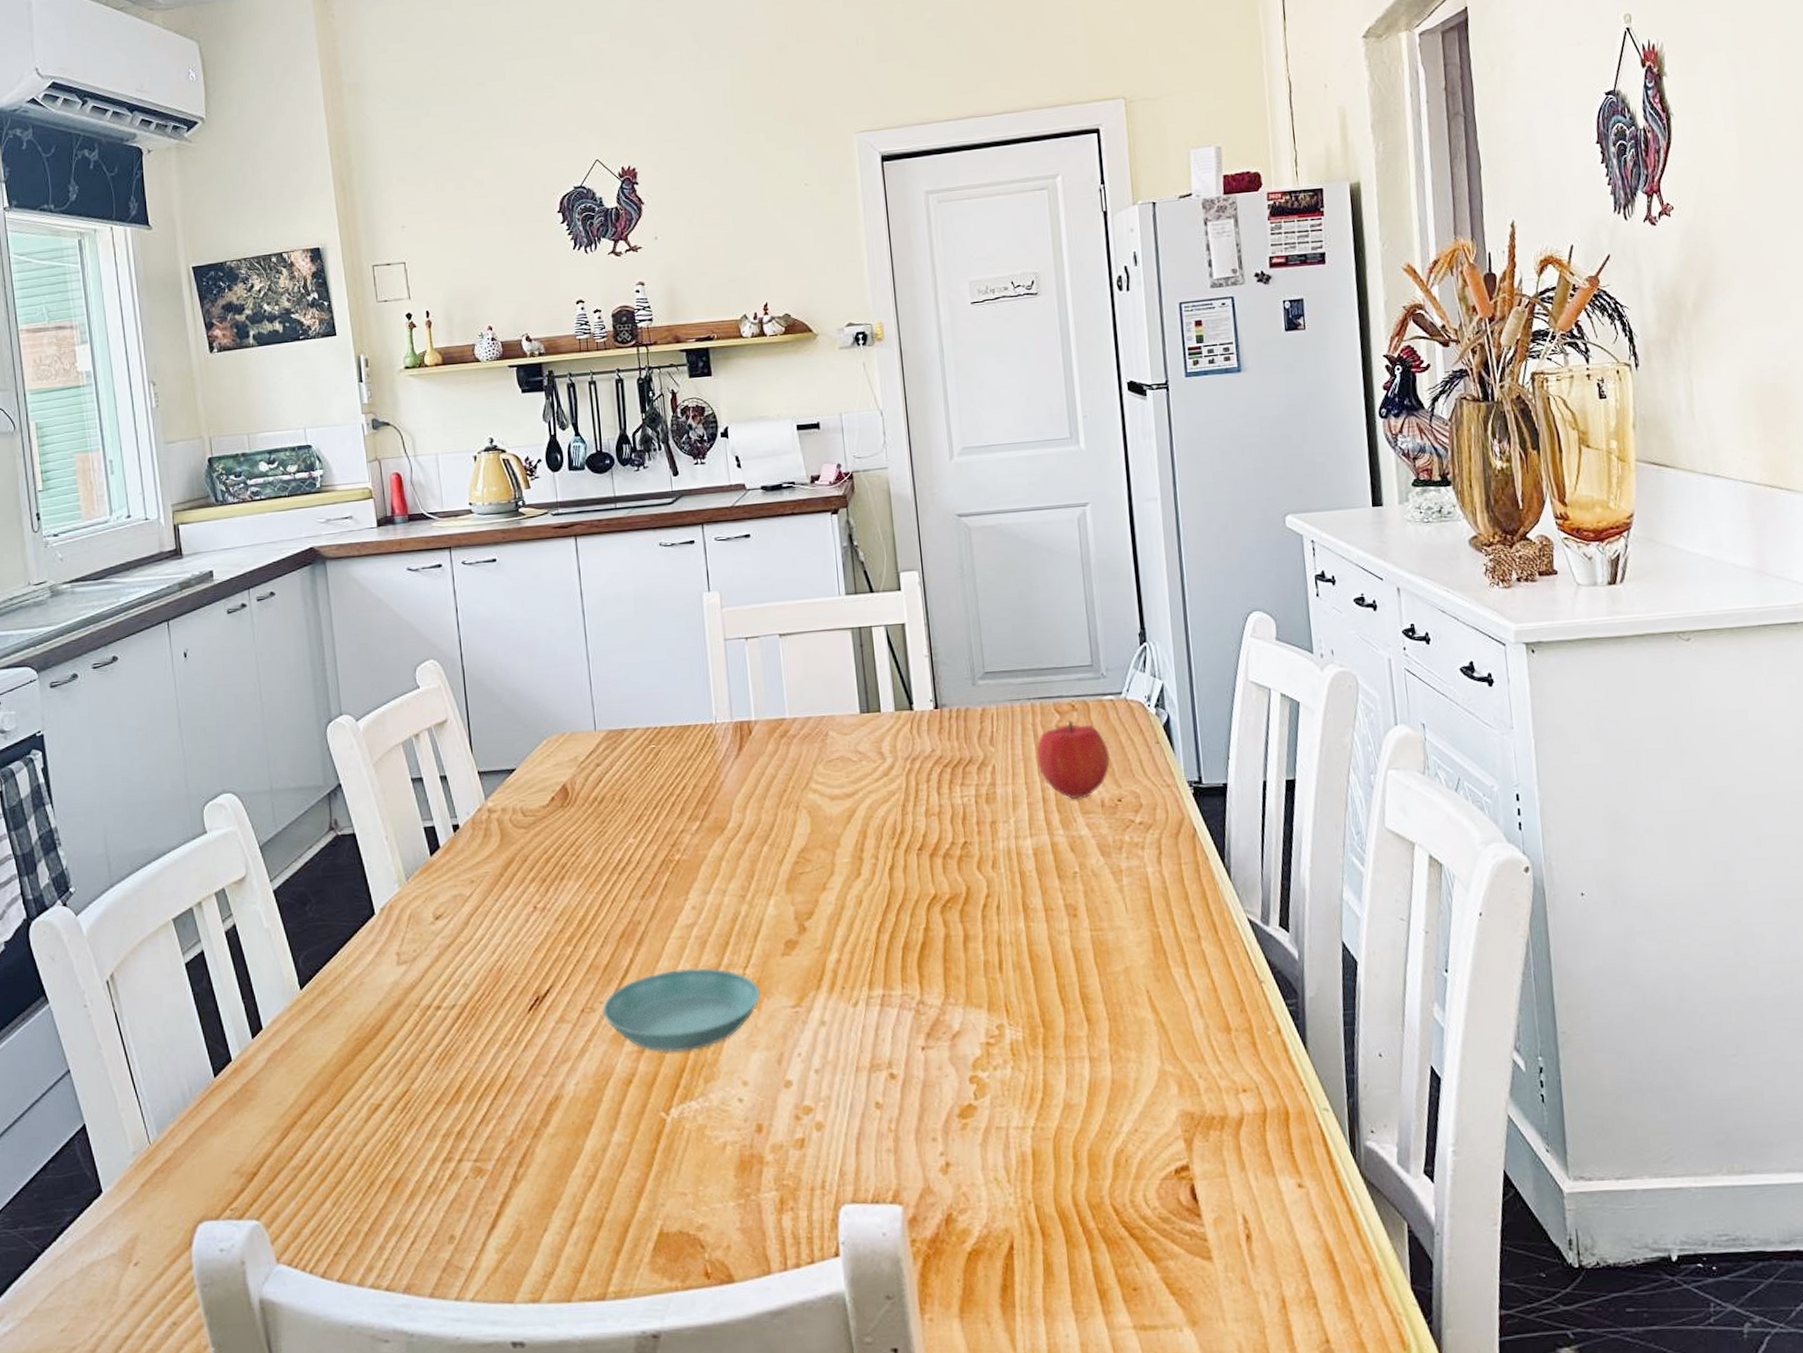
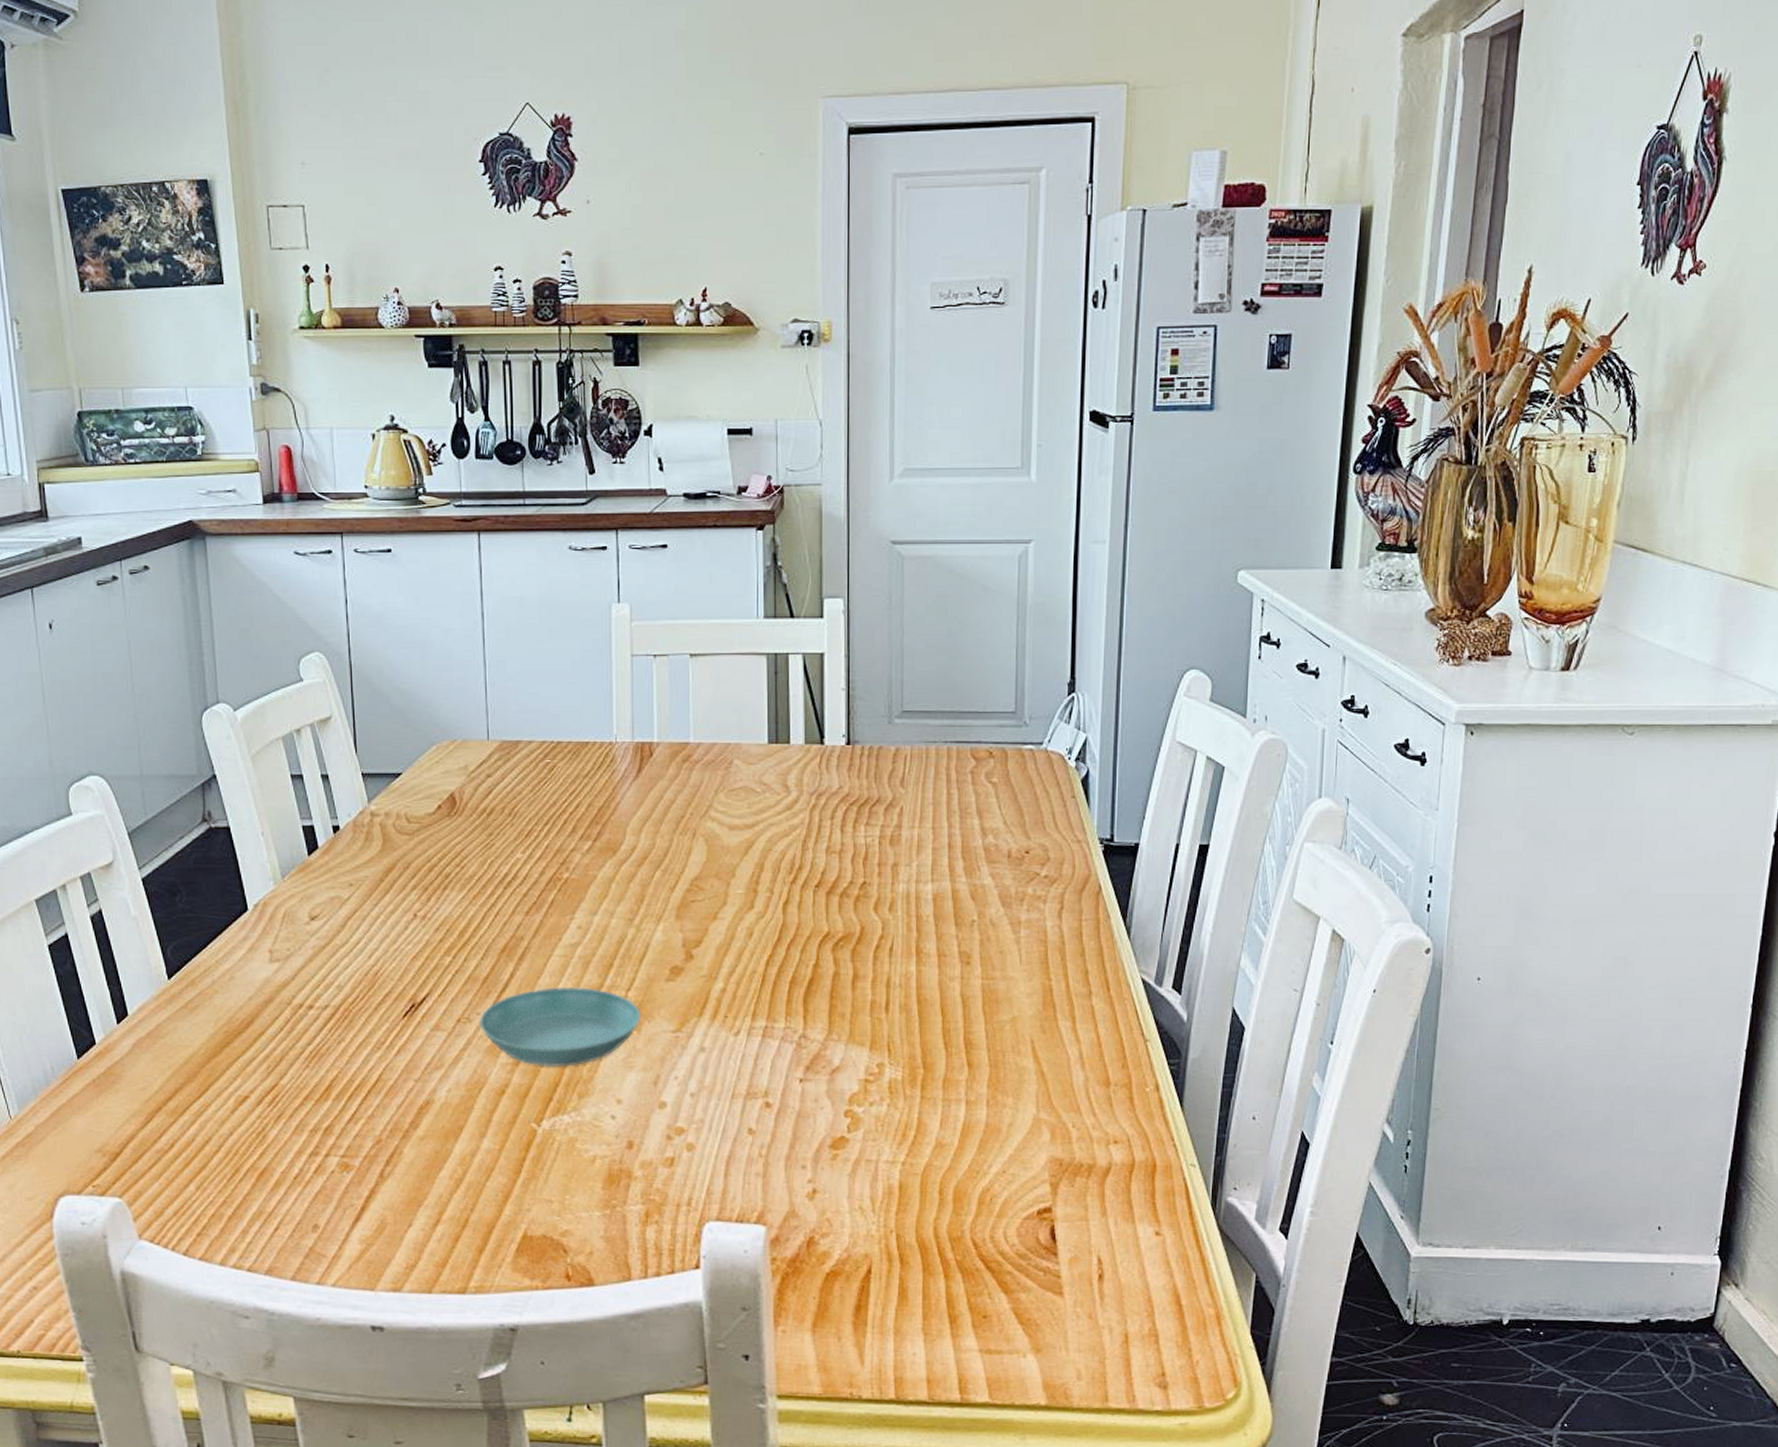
fruit: present [1036,719,1110,800] -> none [947,766,1023,848]

